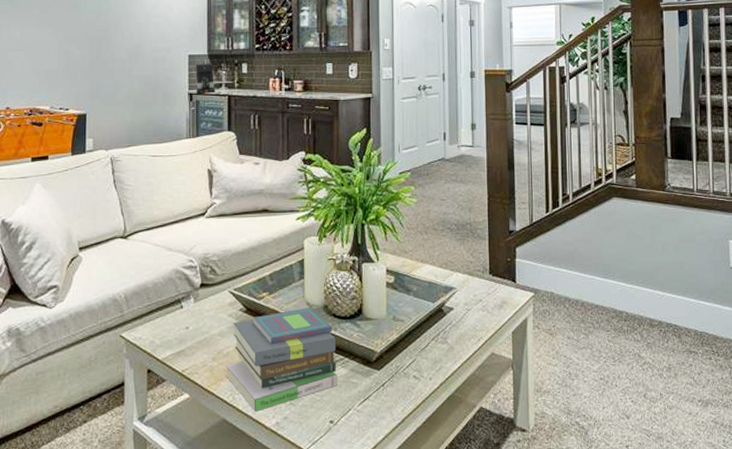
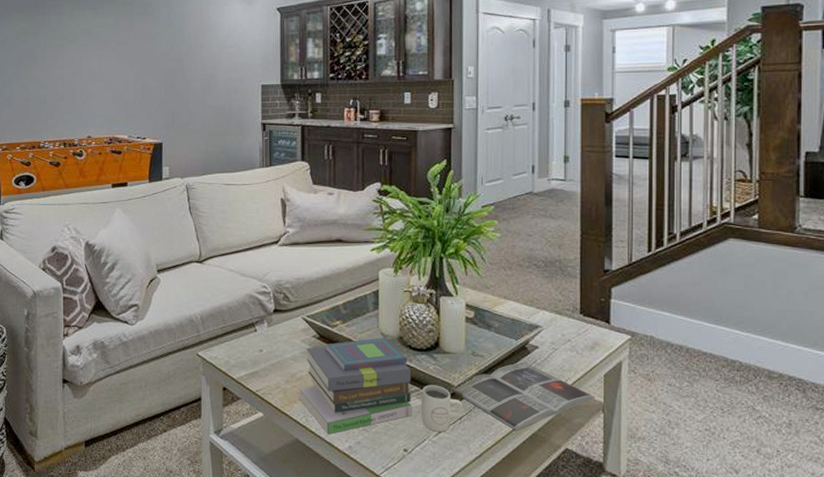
coffee maker: present [196,63,216,94] -> none [269,93,289,124]
mug: none [346,352,386,400] -> present [421,385,463,432]
magazine: none [374,325,505,394] -> present [451,362,596,431]

